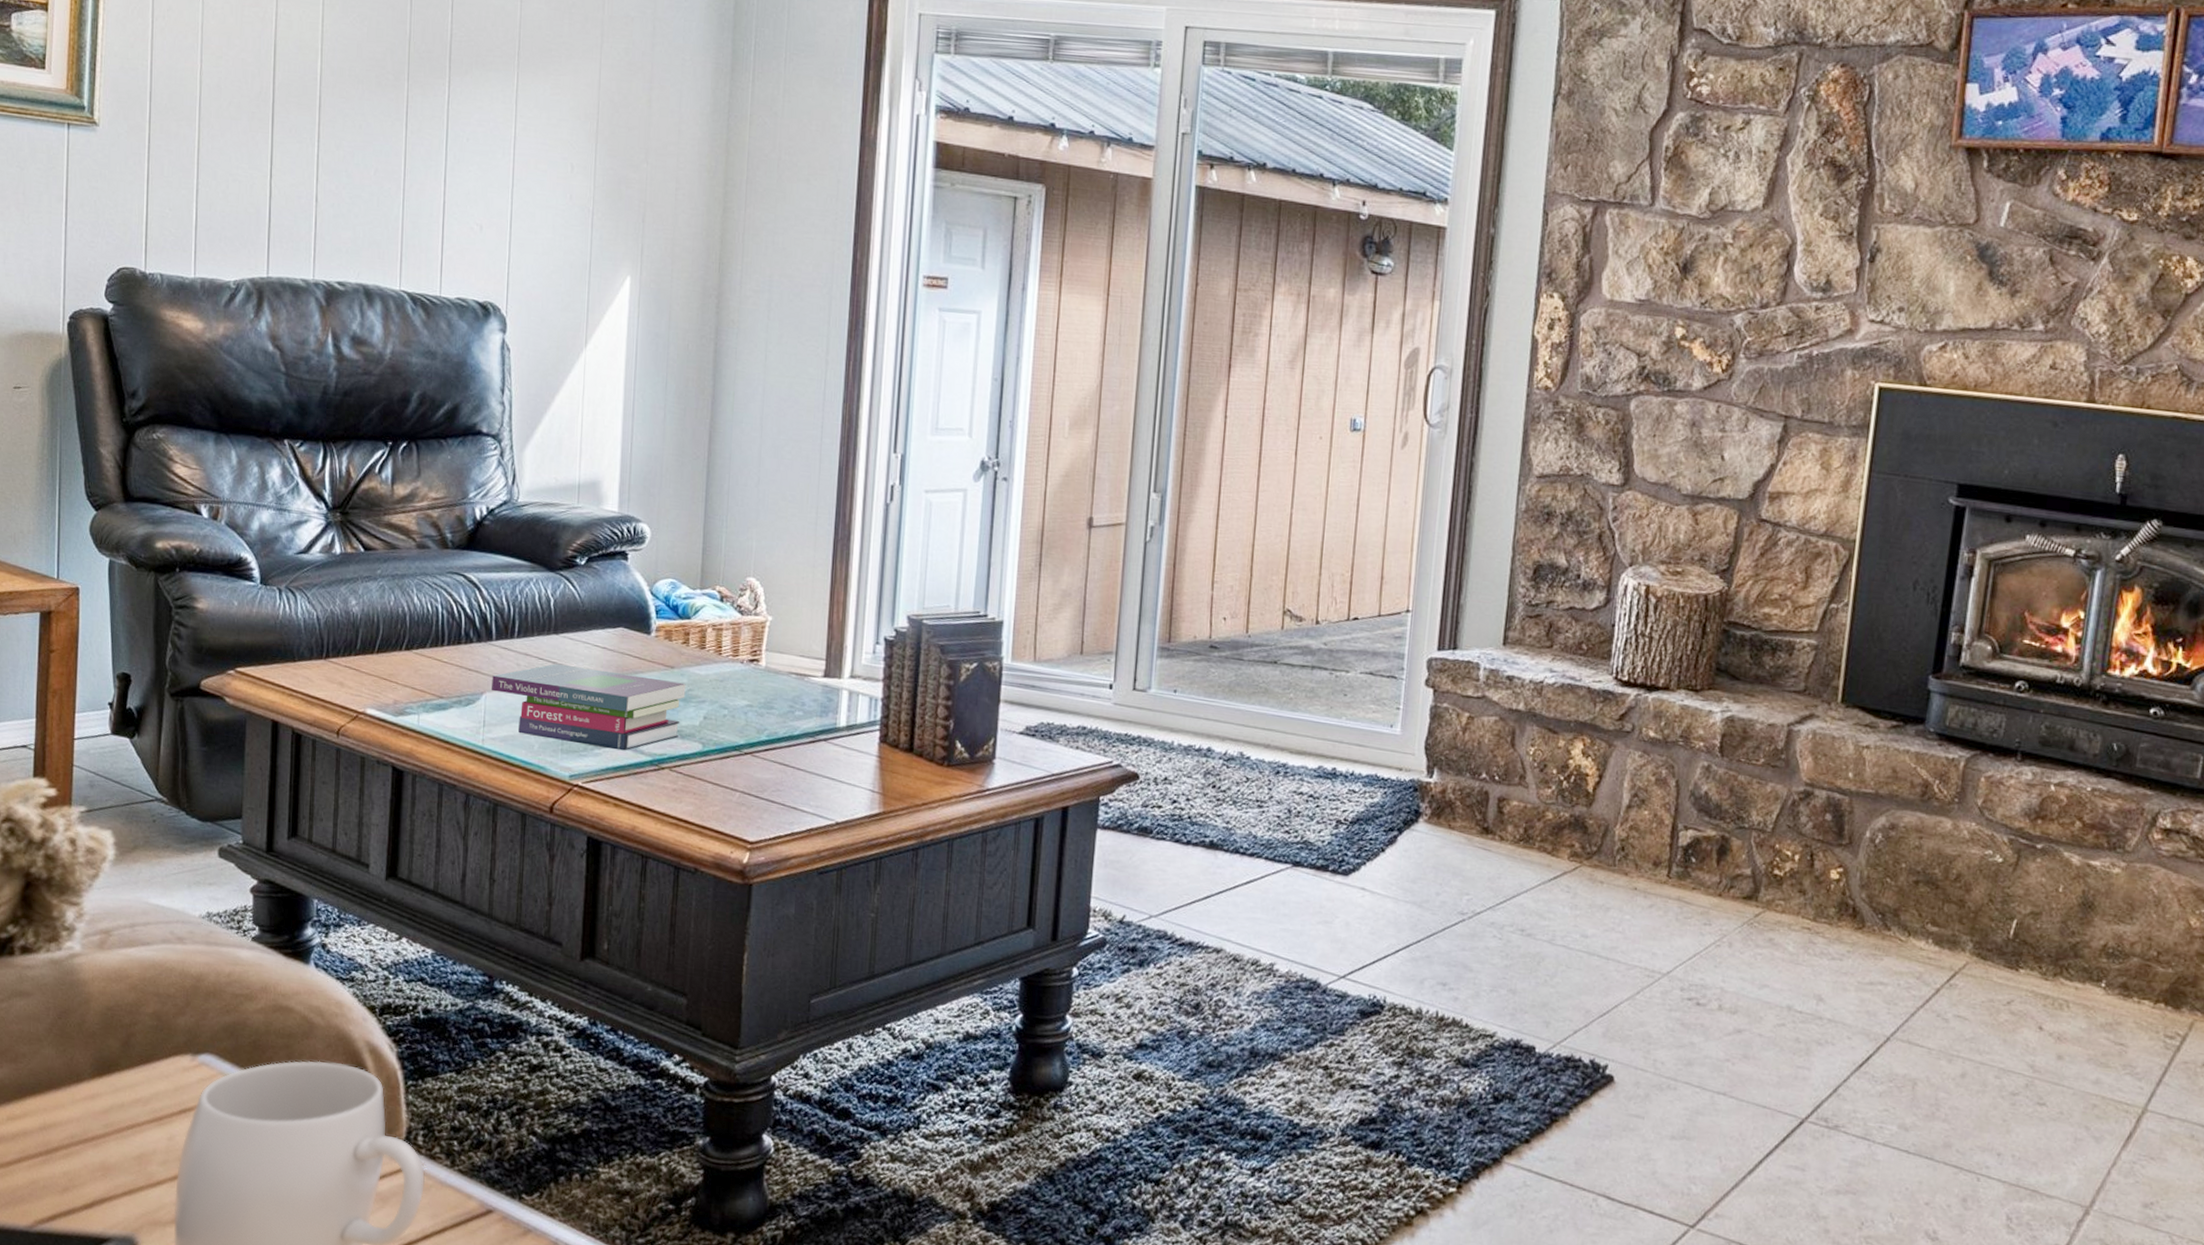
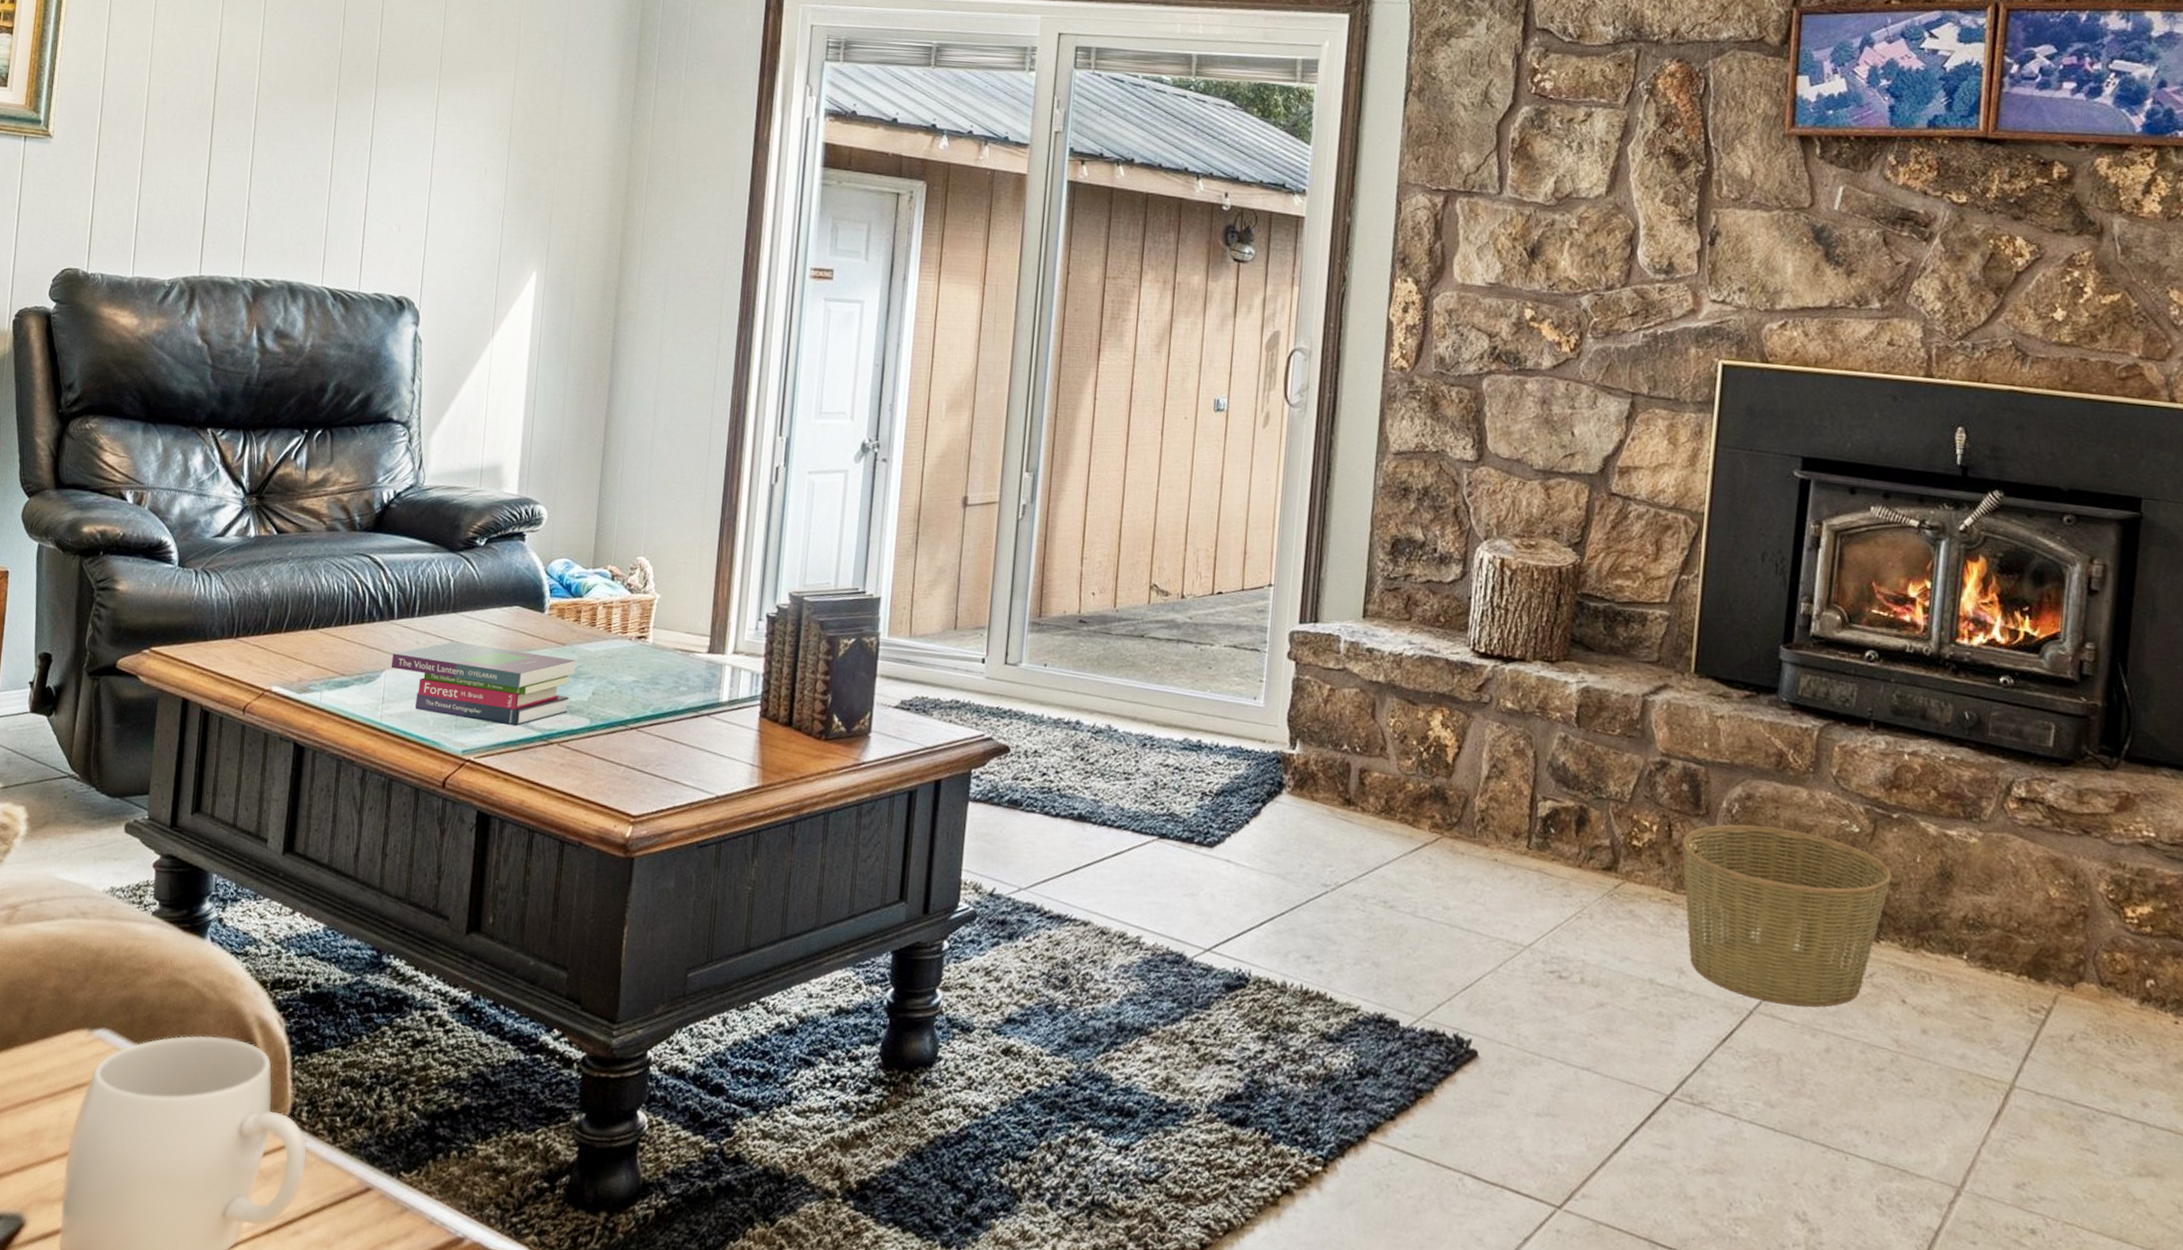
basket: none [1823,854,2033,1034] -> present [1681,824,1892,1007]

